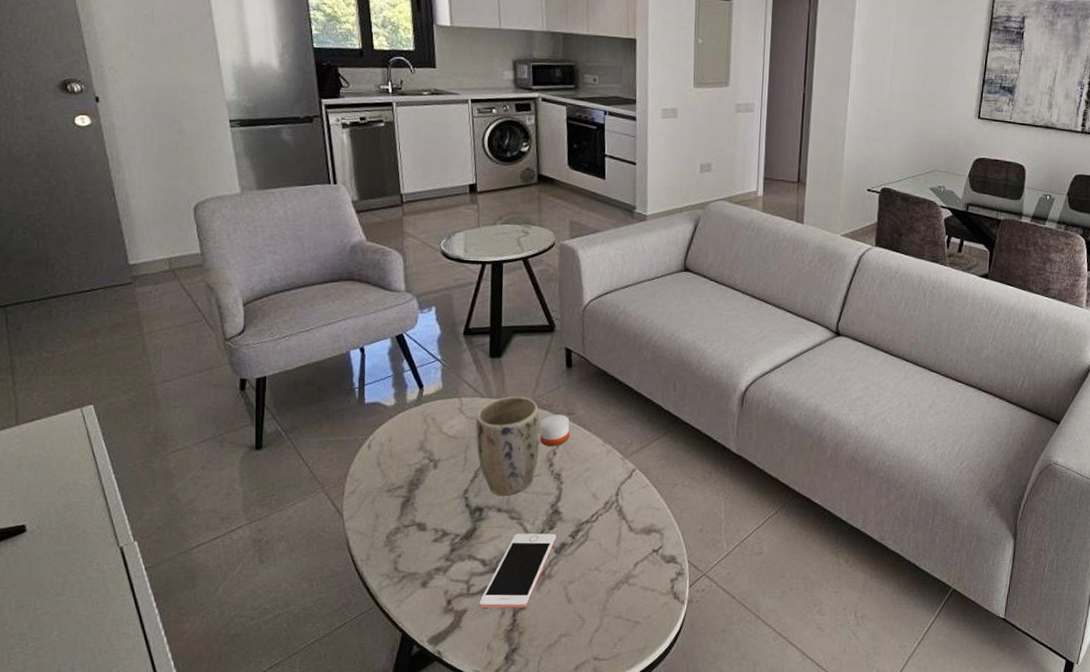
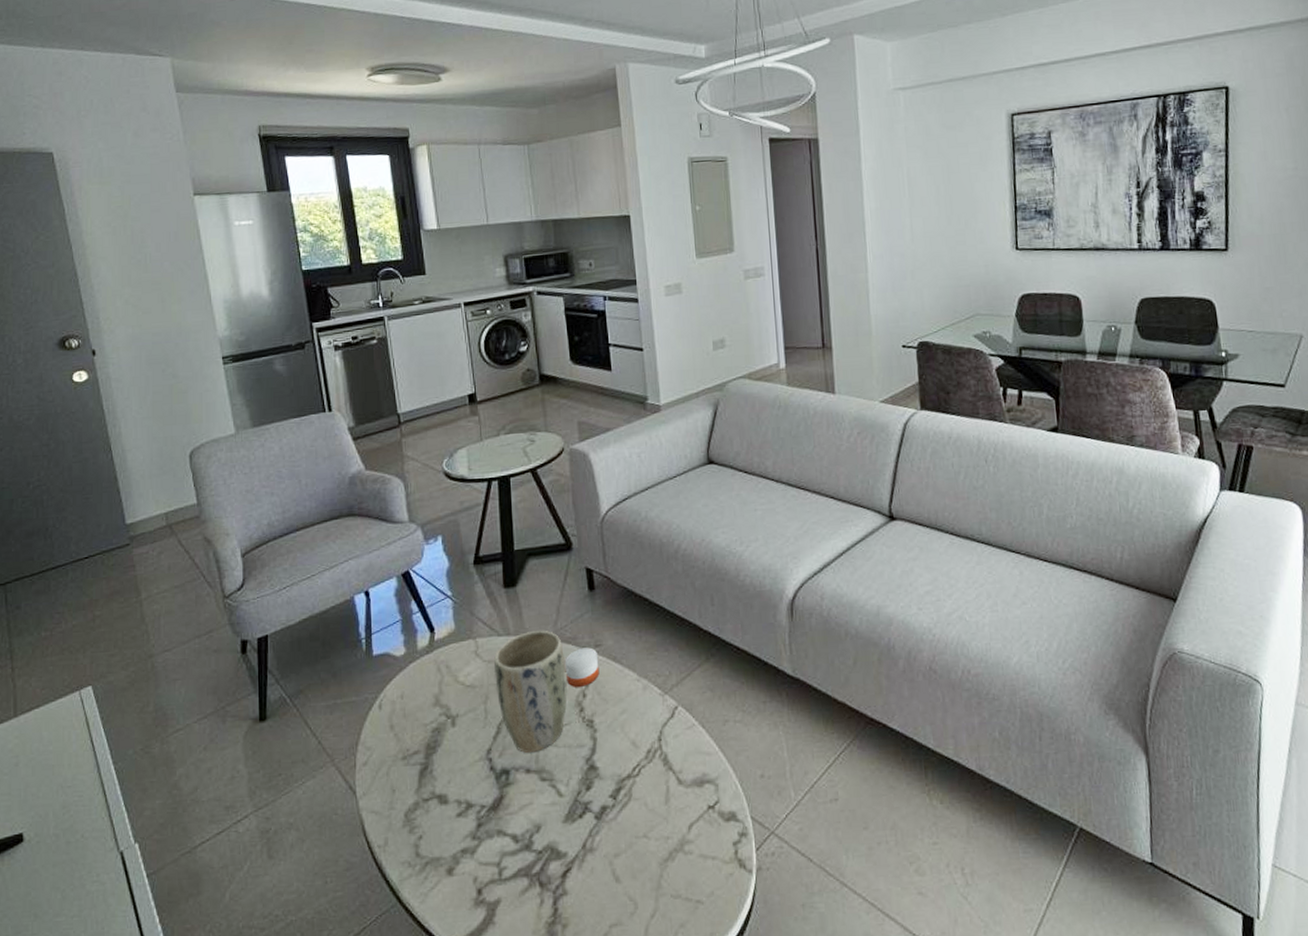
cell phone: present [479,533,556,609] -> none [513,795,595,896]

